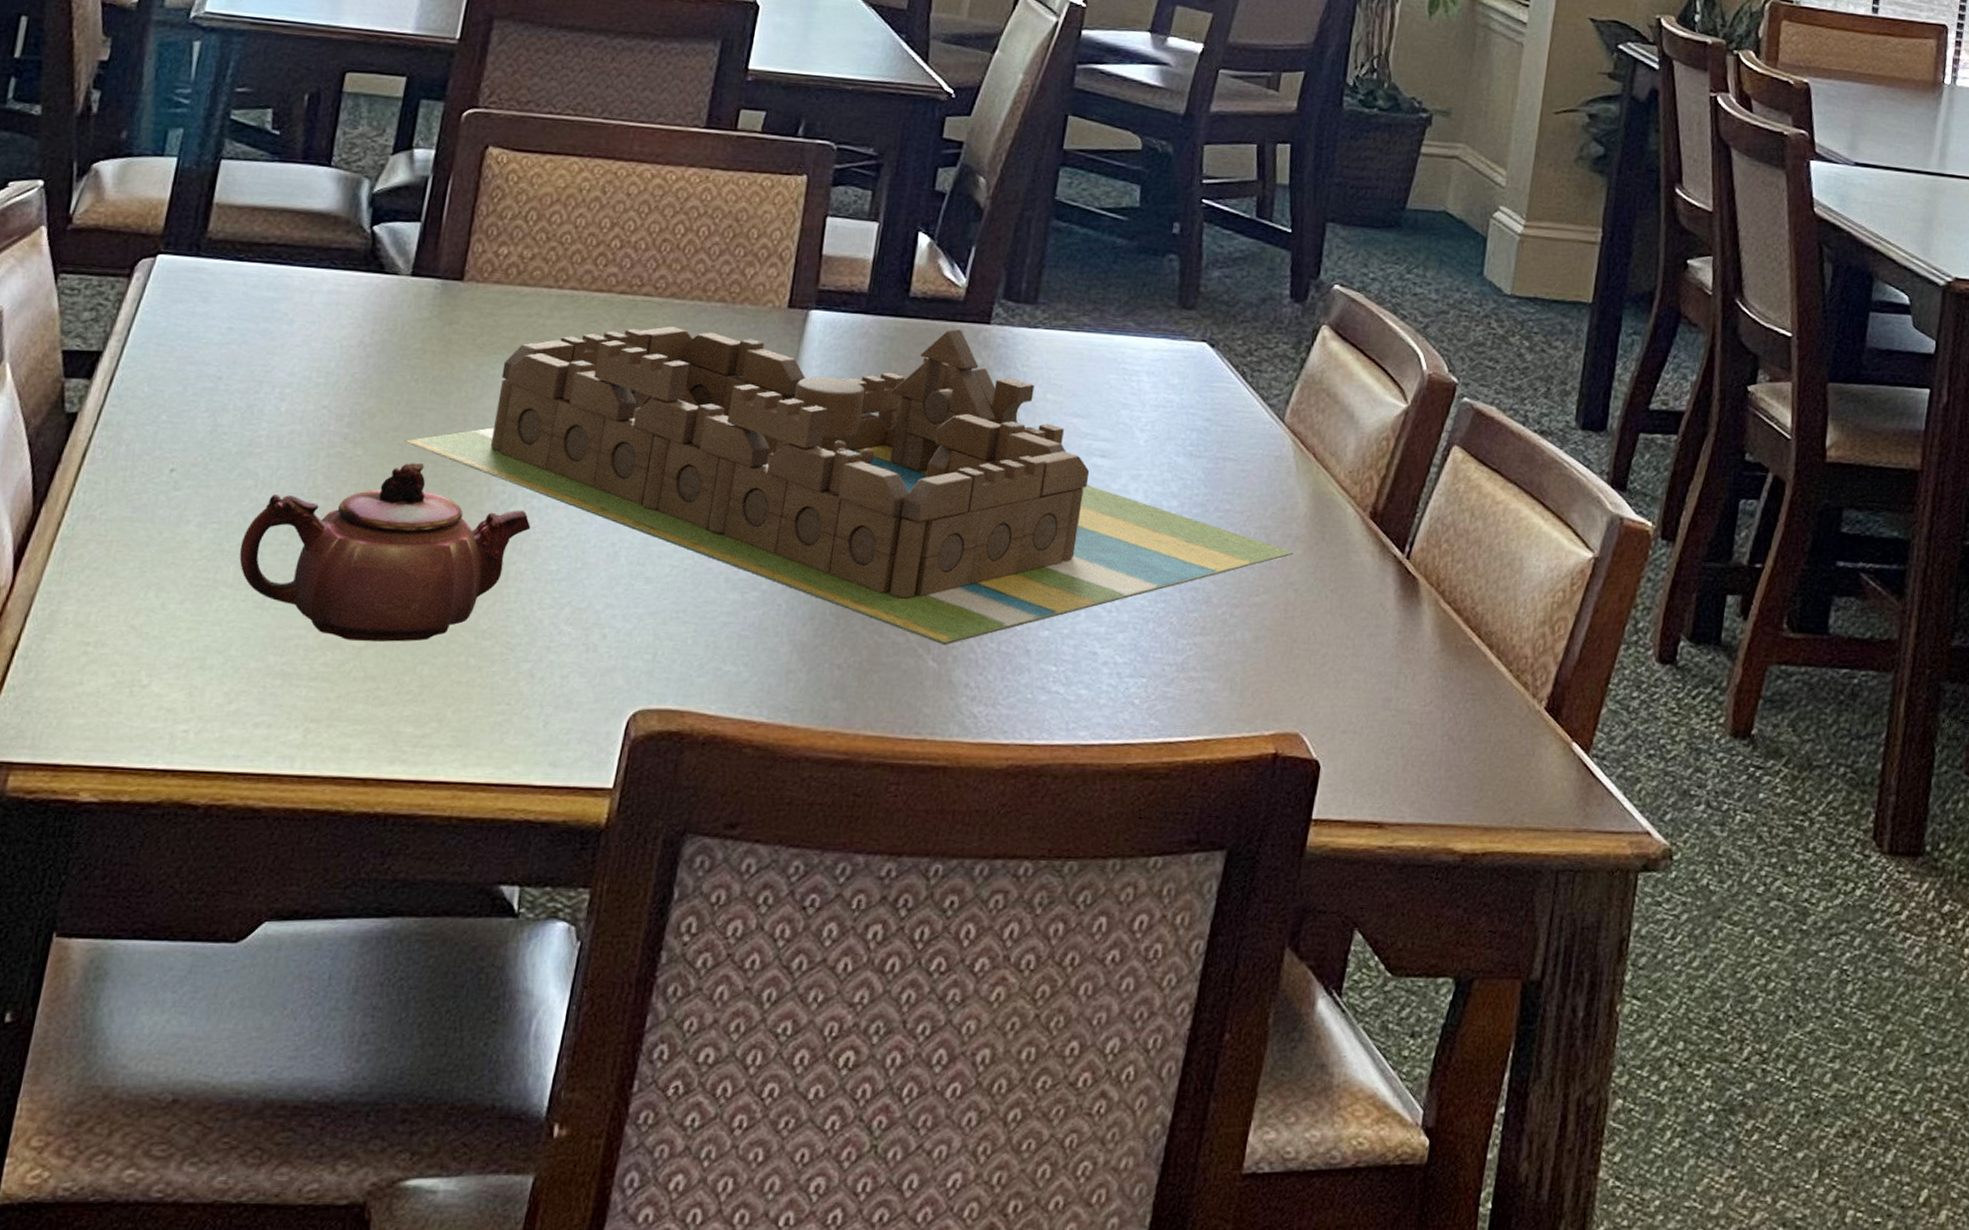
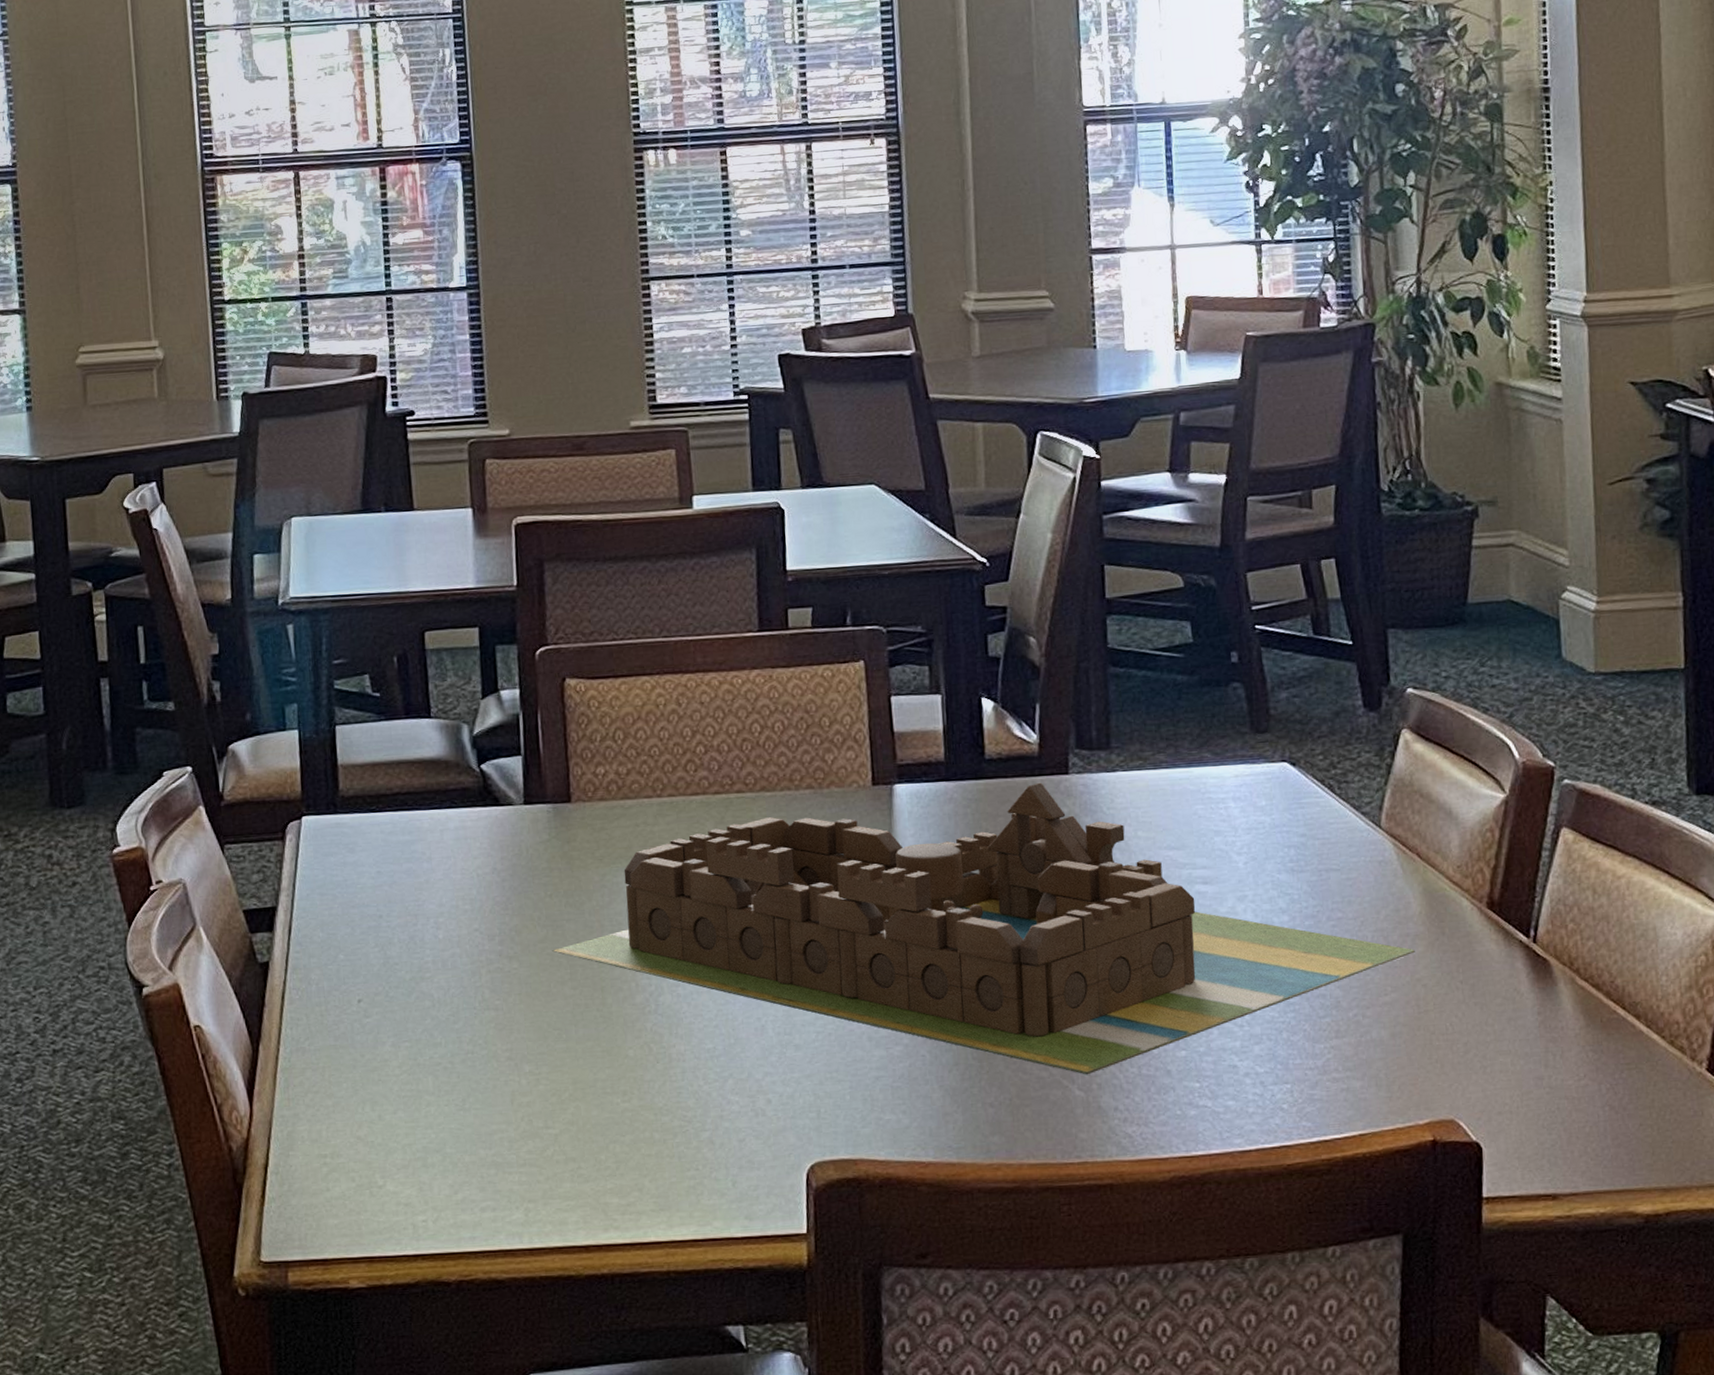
teapot: present [239,463,531,642] -> none [432,969,682,1129]

